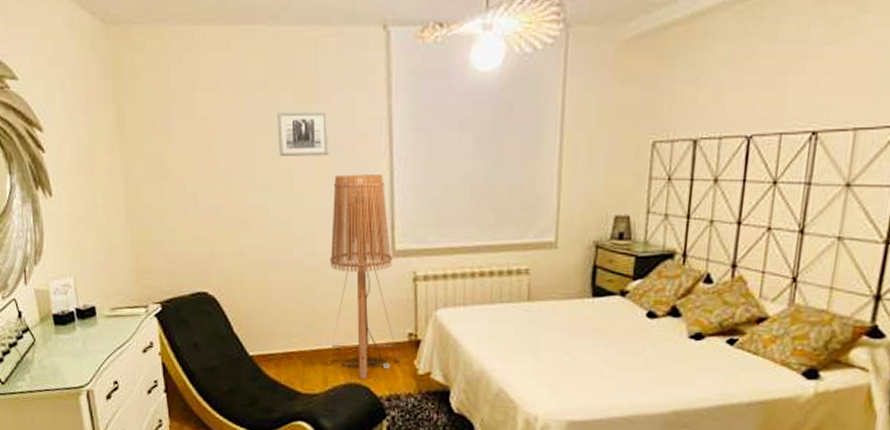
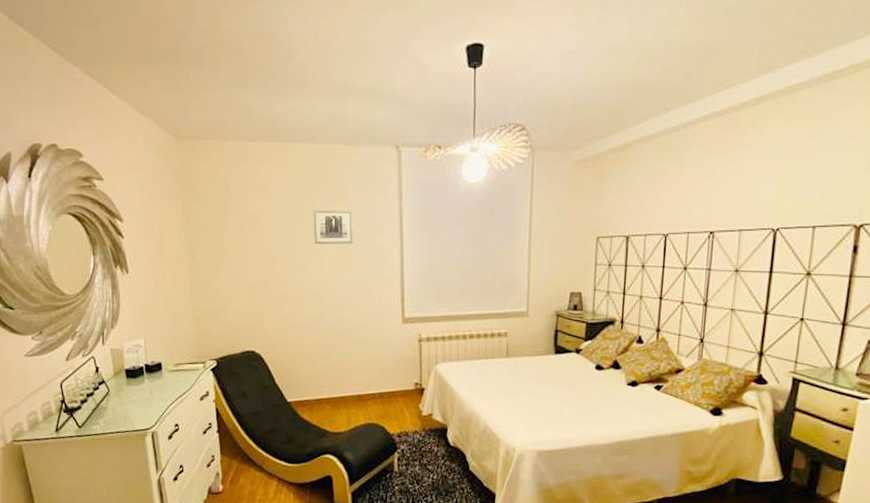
floor lamp: present [329,174,399,380] -> none [353,259,407,420]

